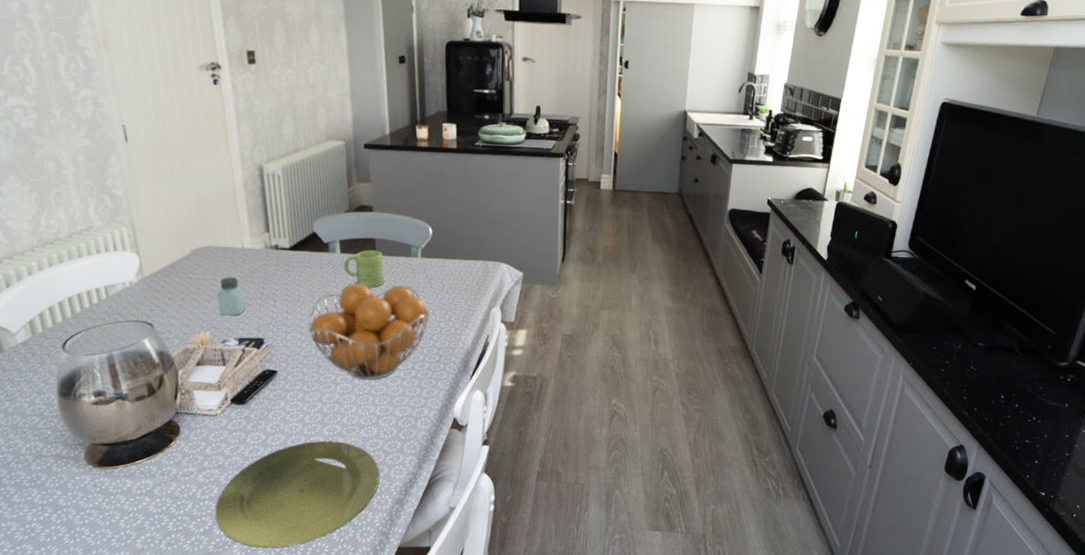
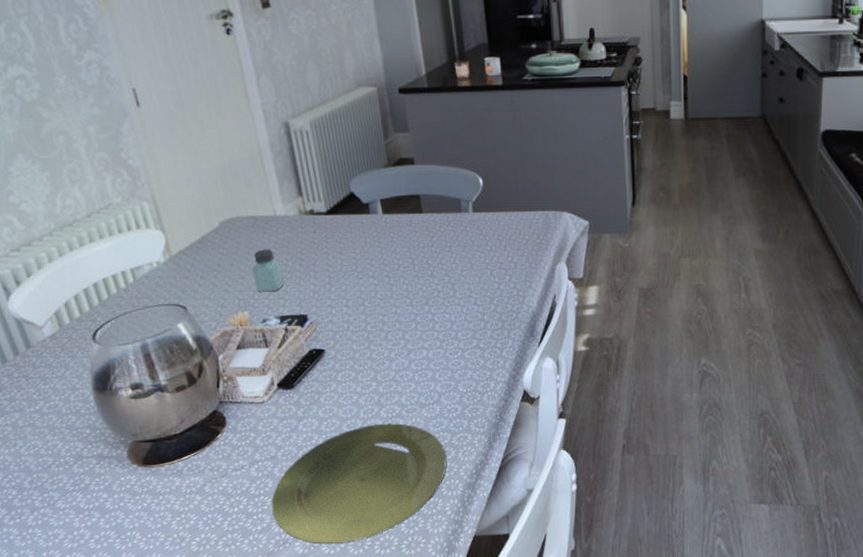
fruit basket: present [307,282,430,381] -> none [353,245,487,354]
mug: present [344,250,384,288] -> none [387,207,433,250]

